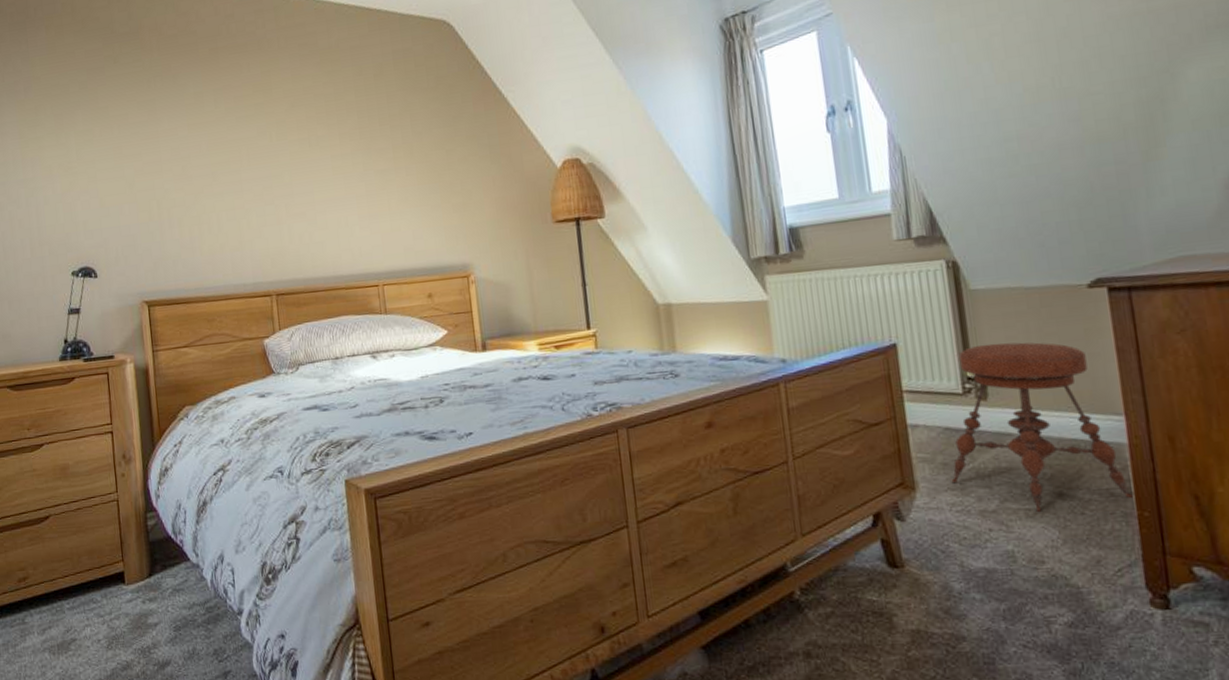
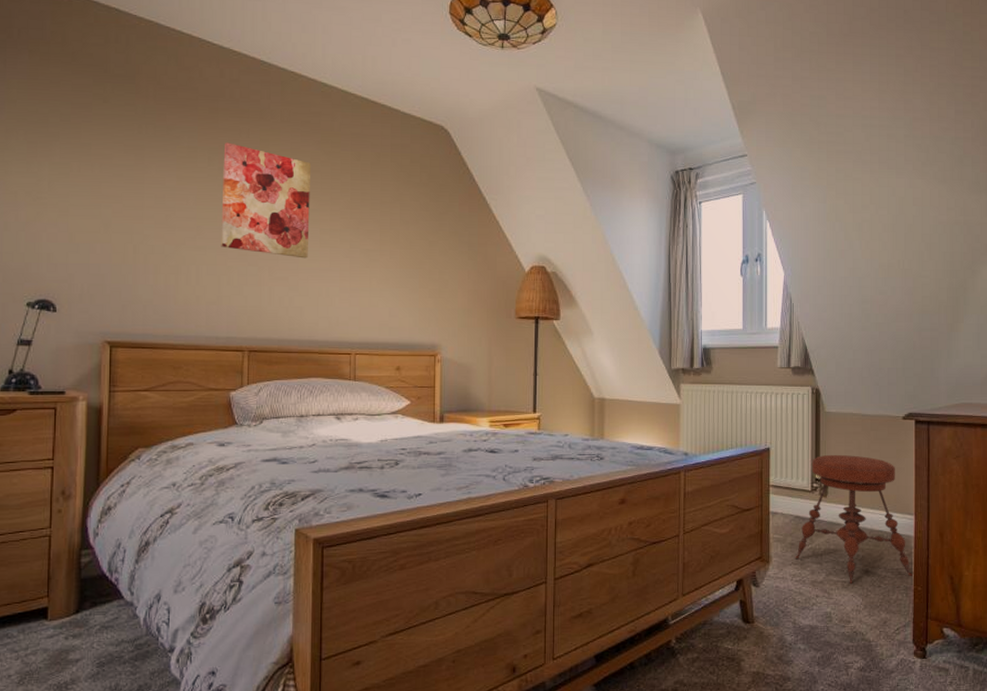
wall art: none [227,80,322,191] -> present [221,142,312,259]

